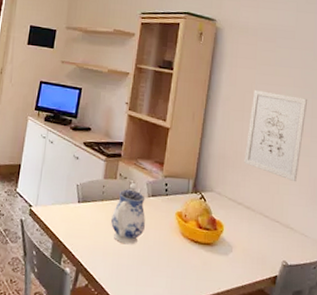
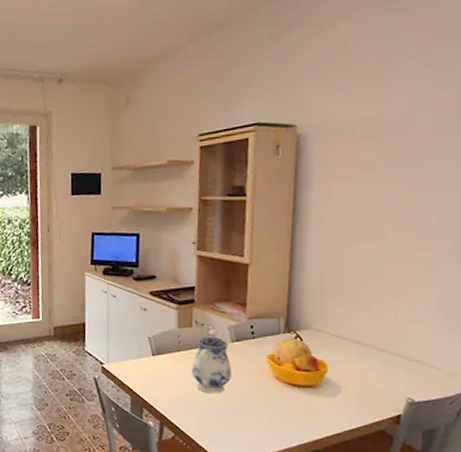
wall art: present [244,90,308,182] -> none [348,203,432,307]

